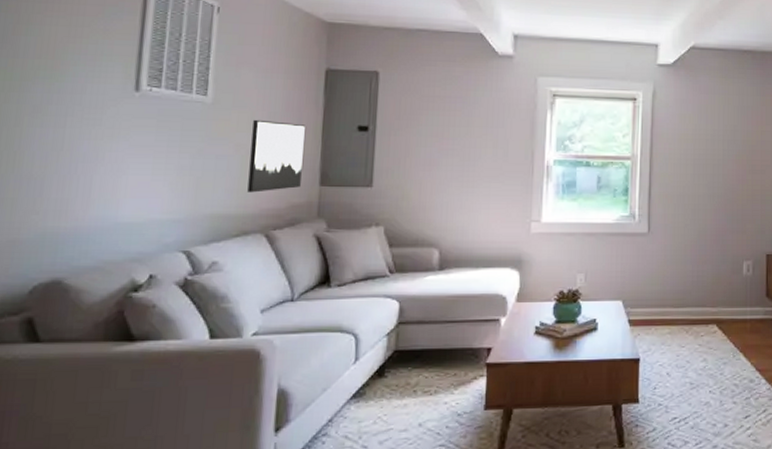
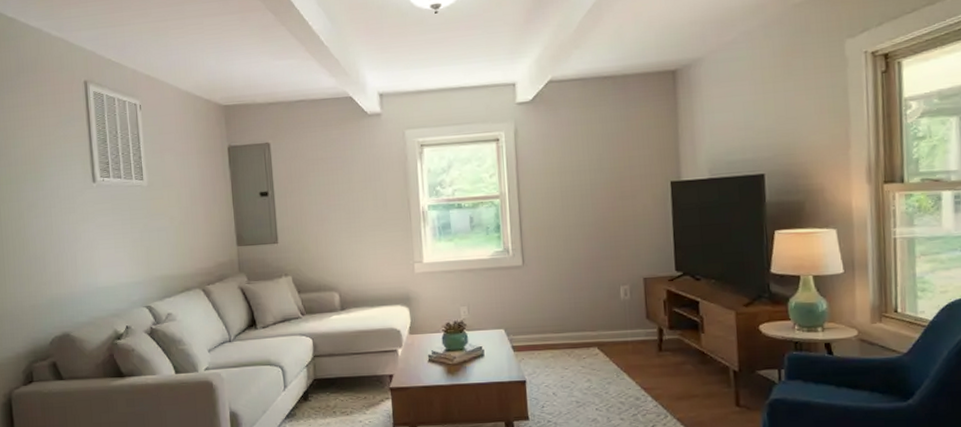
wall art: present [247,119,305,193] -> none [180,195,223,256]

